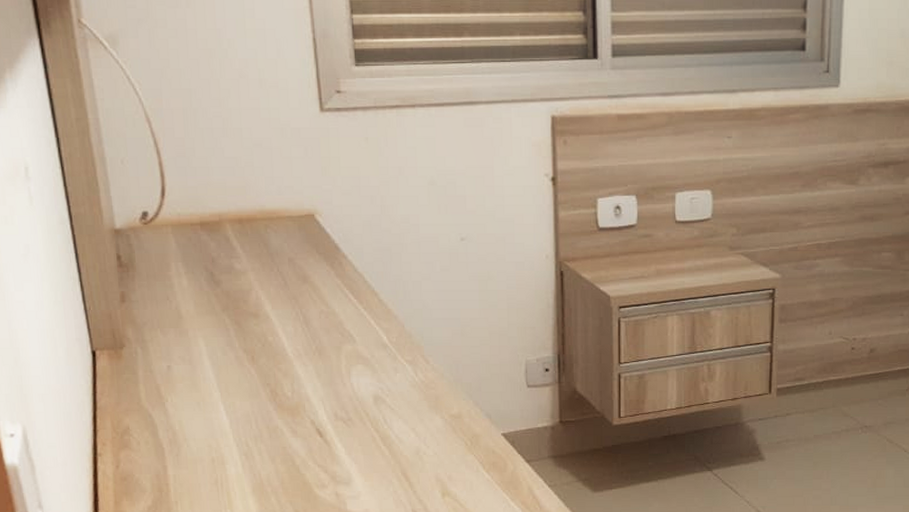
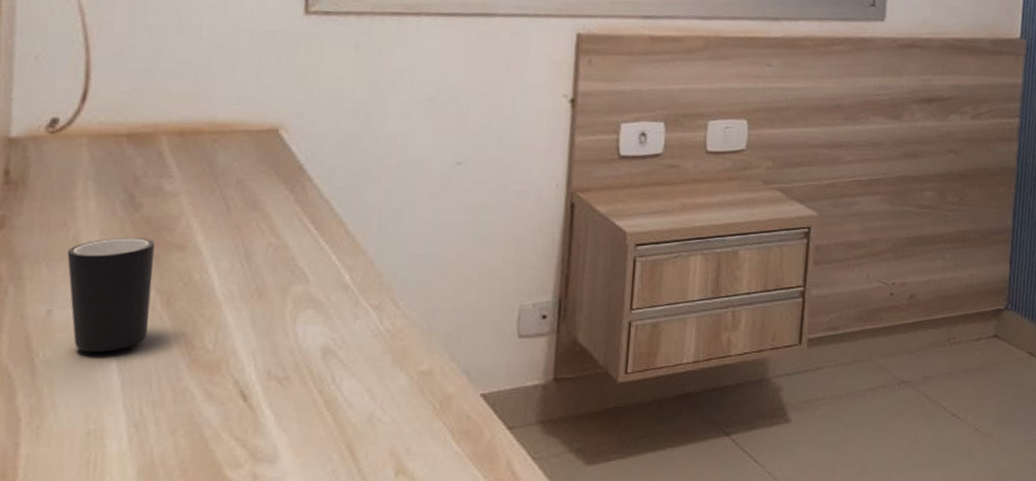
mug: none [173,307,242,398] -> present [67,237,155,352]

